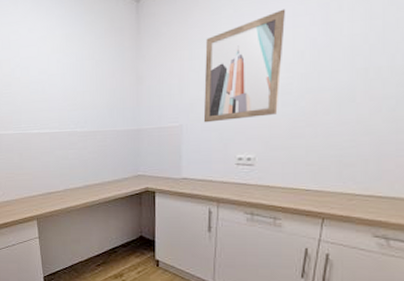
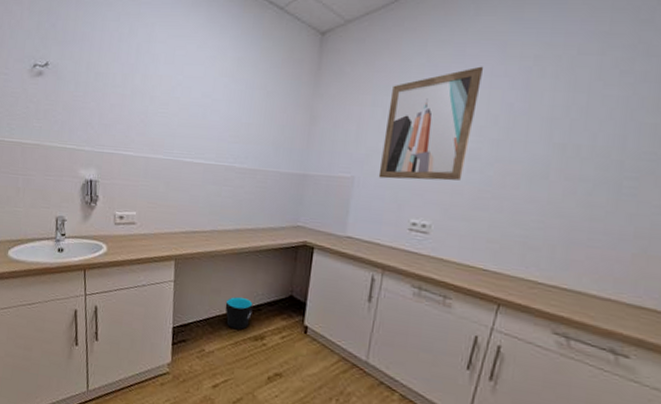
cup sleeve: none [85,243,110,272] -> present [225,296,253,330]

